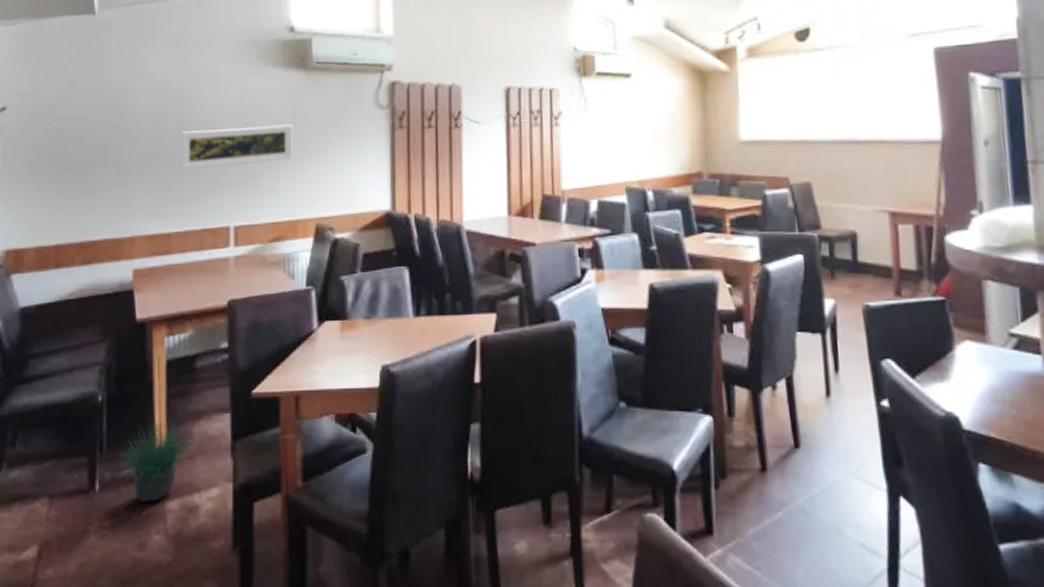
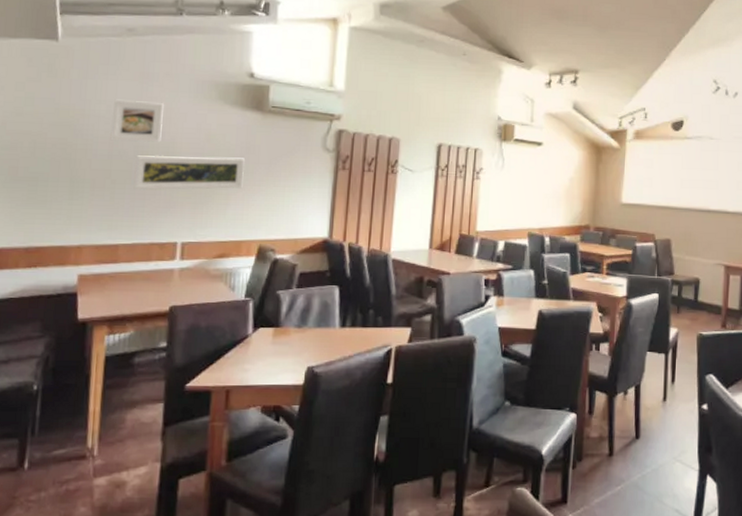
potted plant: present [115,414,201,502] -> none [46,402,133,479]
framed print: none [153,70,204,118] -> present [110,99,164,142]

